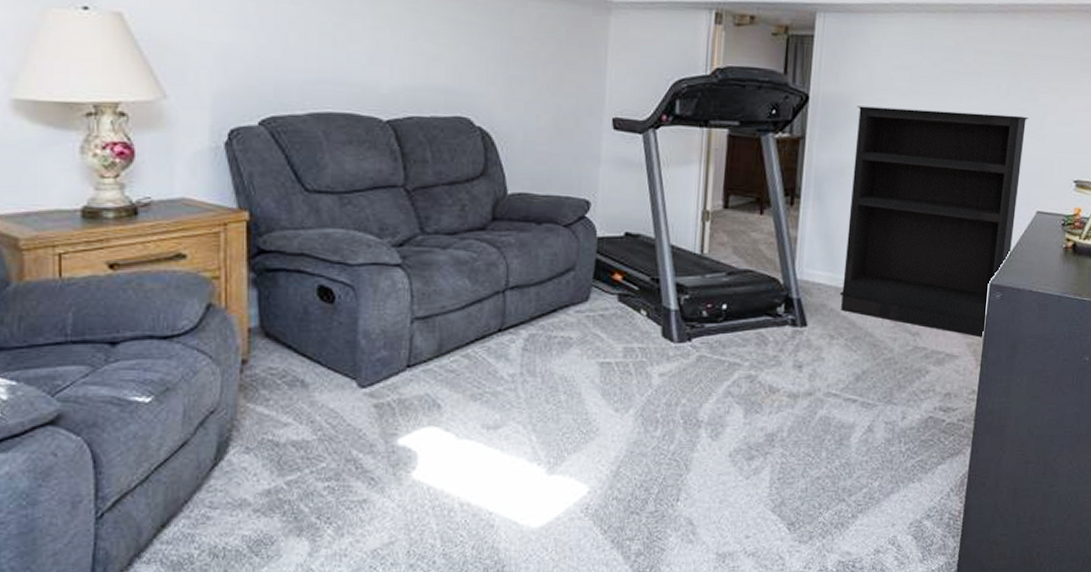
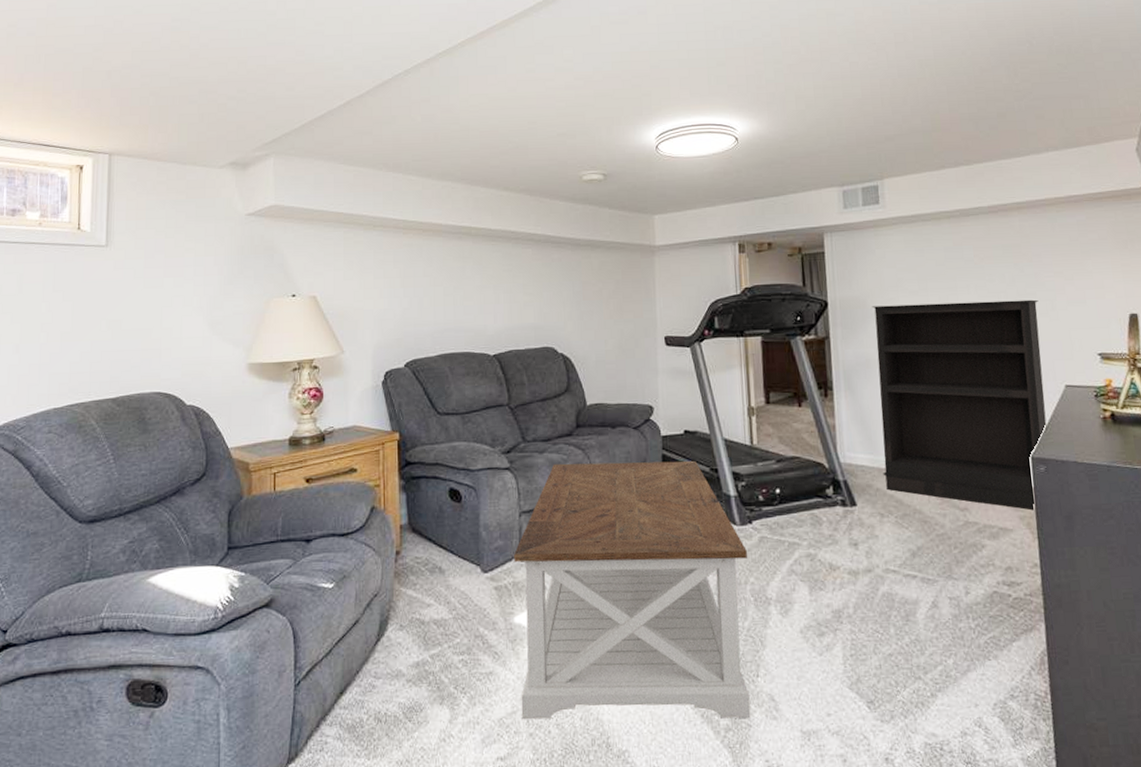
coffee table: none [400,262,682,550] -> present [514,461,751,720]

